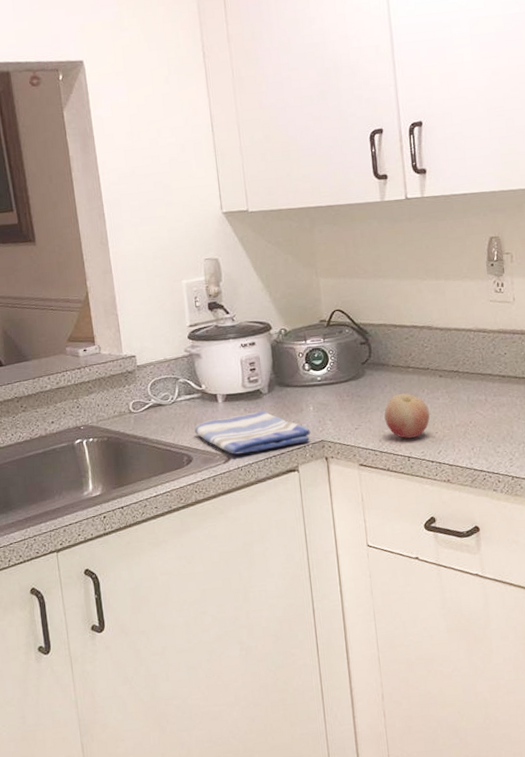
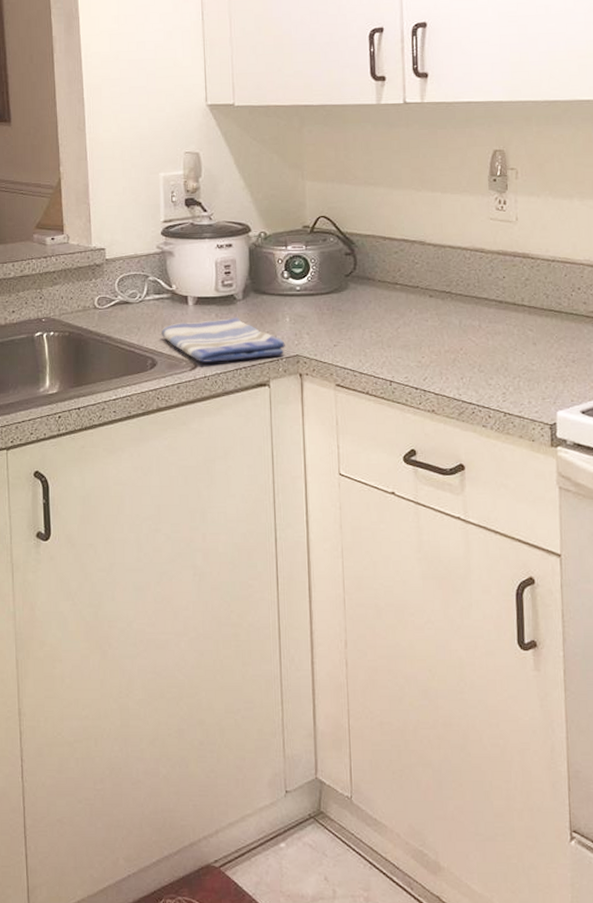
fruit: present [384,393,430,439] -> none [366,312,417,361]

